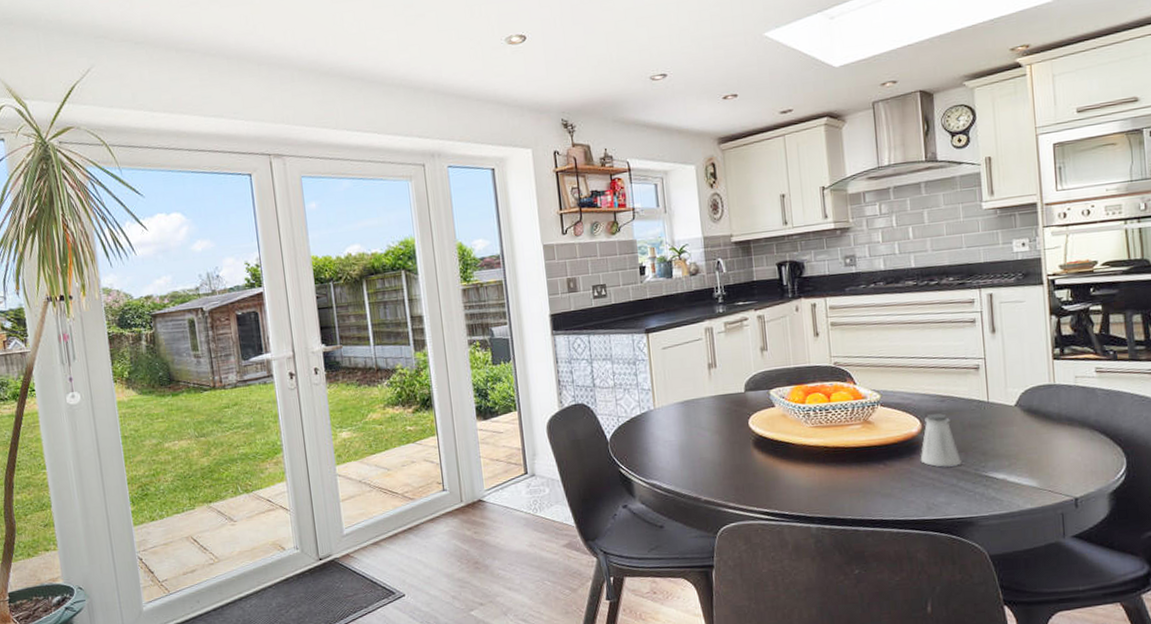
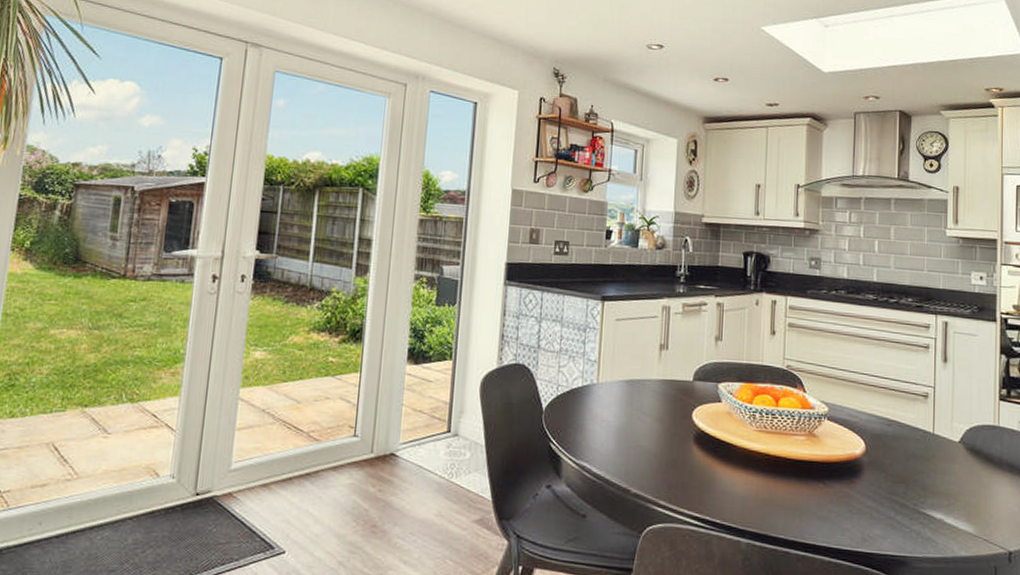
saltshaker: present [920,413,962,467] -> none [860,436,901,497]

